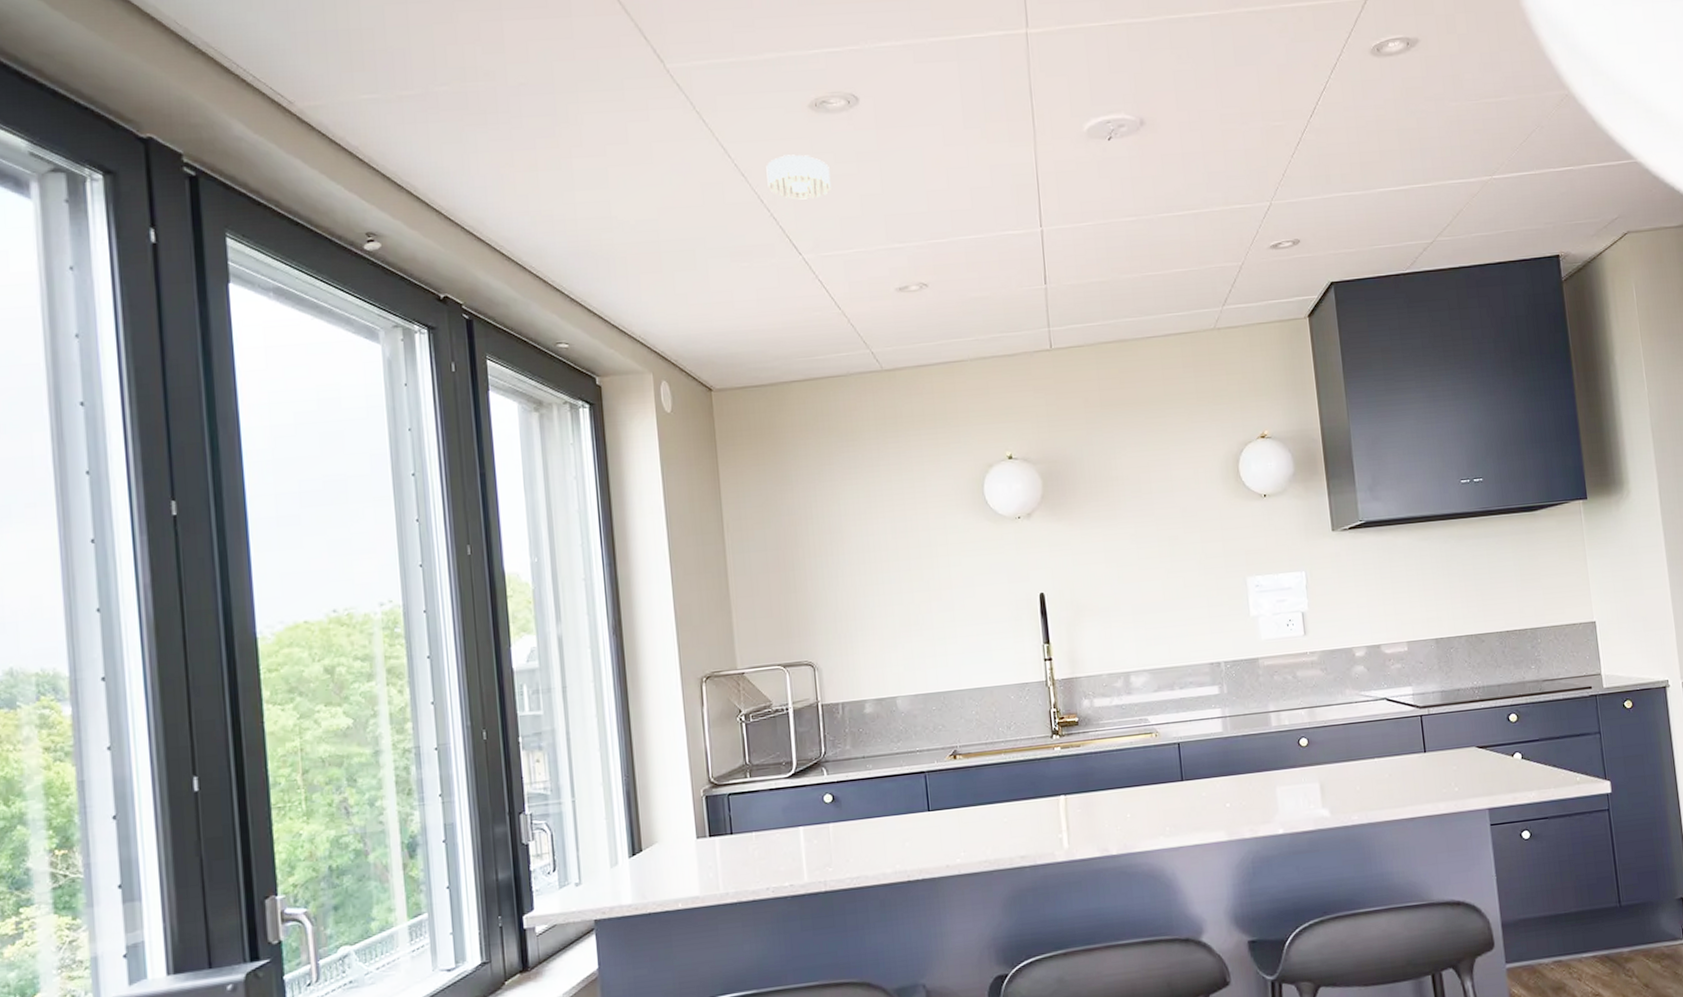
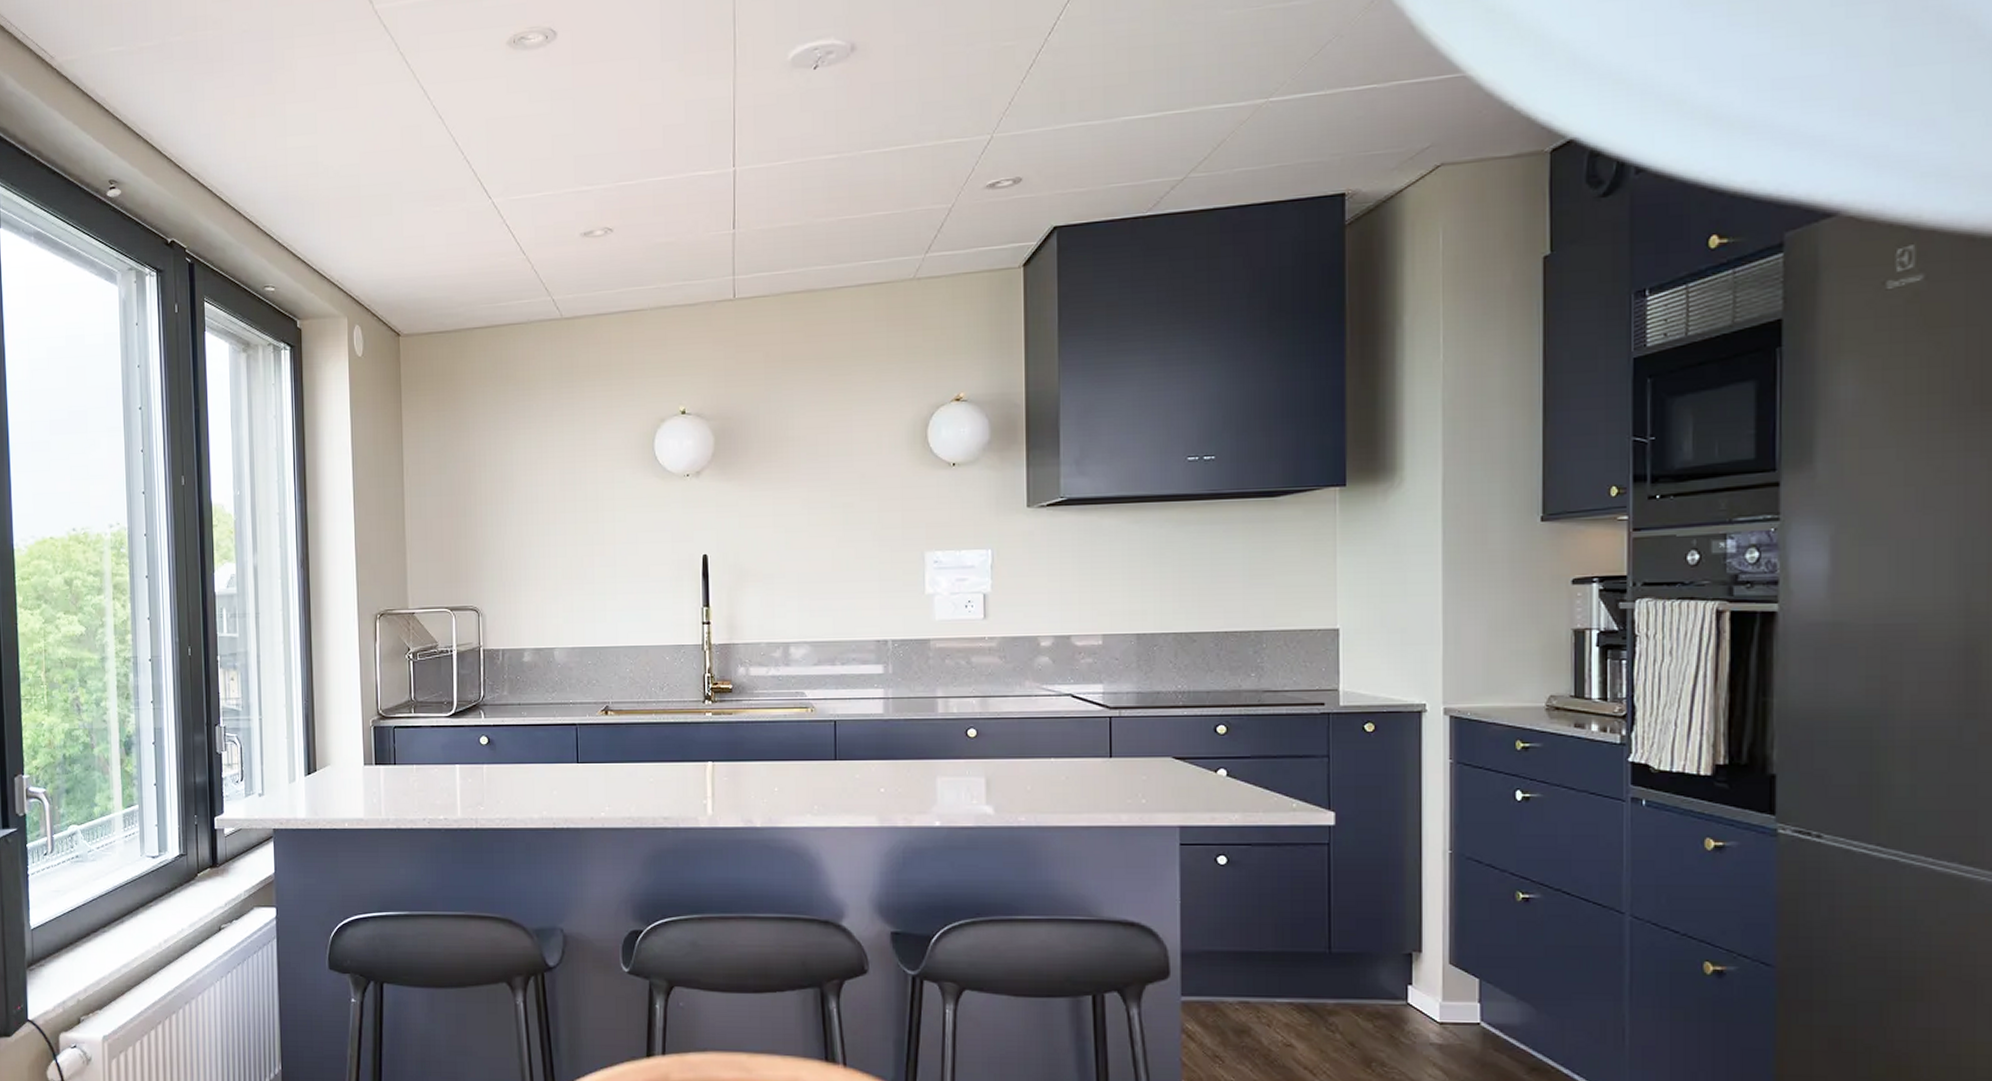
smoke detector: present [766,154,831,200] -> none [463,94,524,142]

